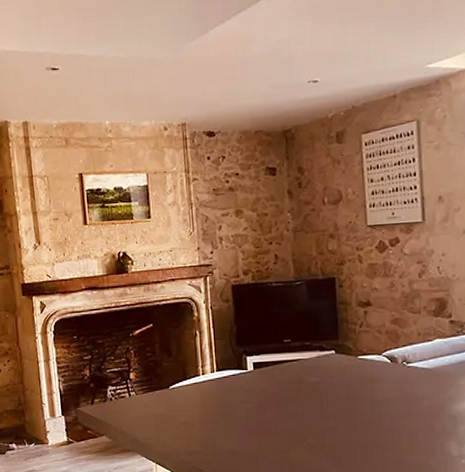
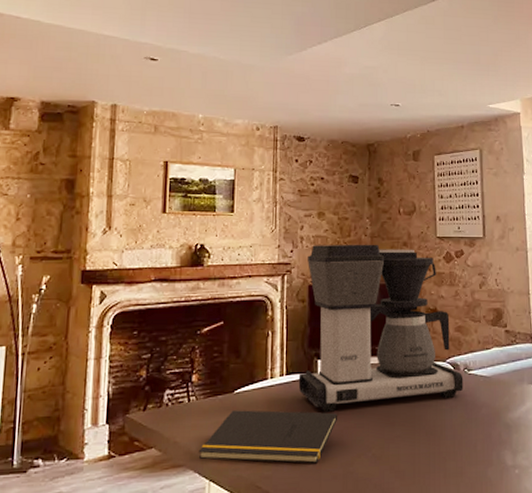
notepad: none [143,403,271,451] -> present [198,410,338,464]
coffee maker: none [228,238,402,405] -> present [298,244,464,412]

